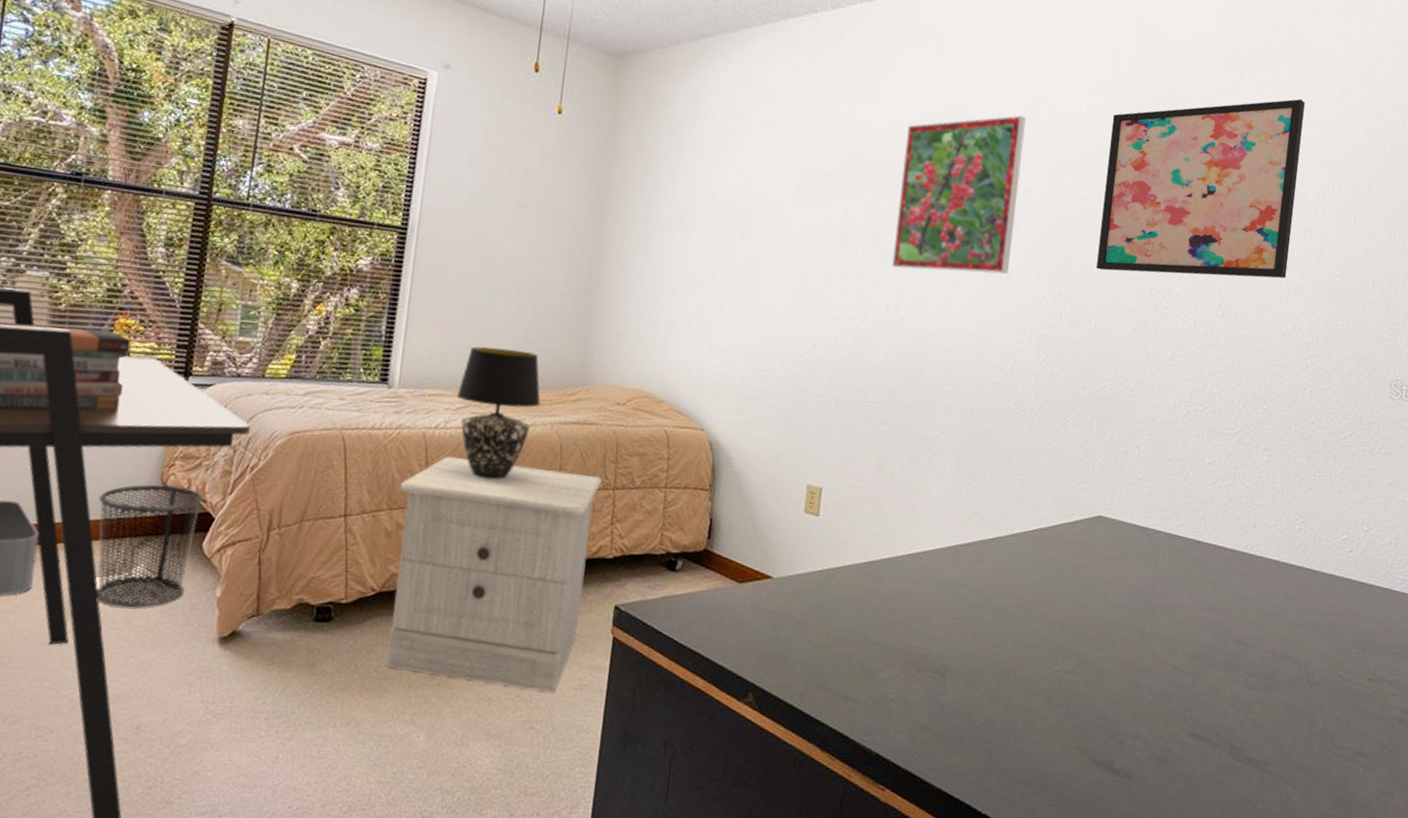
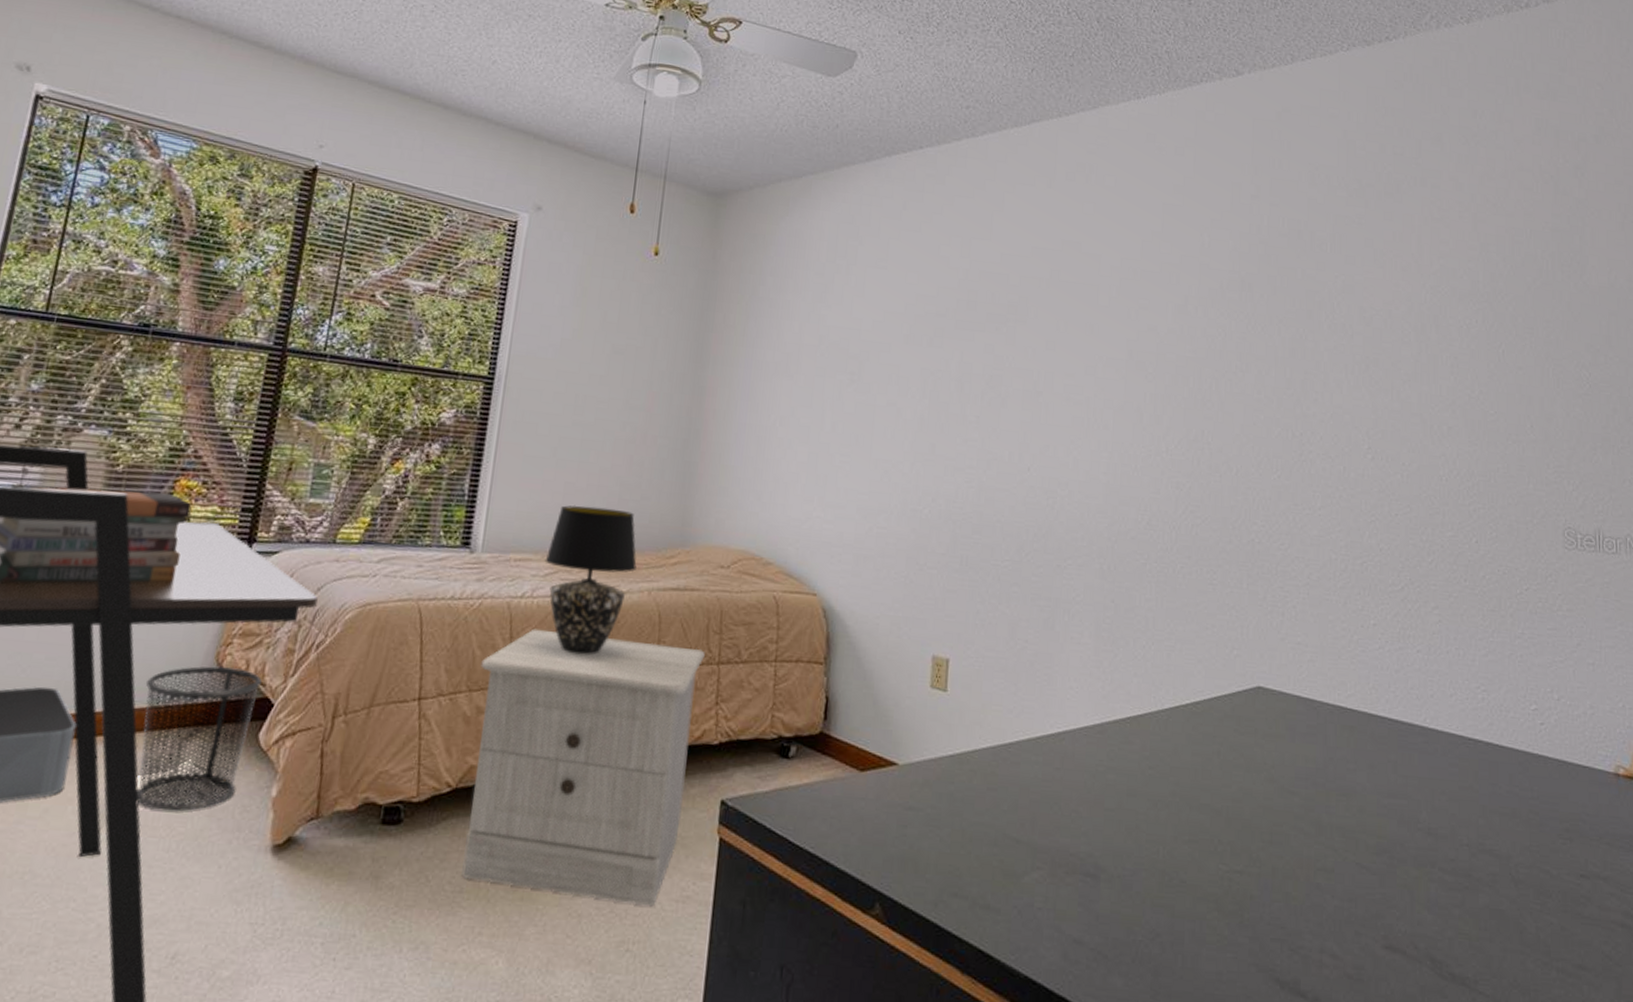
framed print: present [891,114,1026,274] -> none [1013,249,1146,418]
wall art: present [1096,98,1305,279] -> none [1233,229,1438,419]

